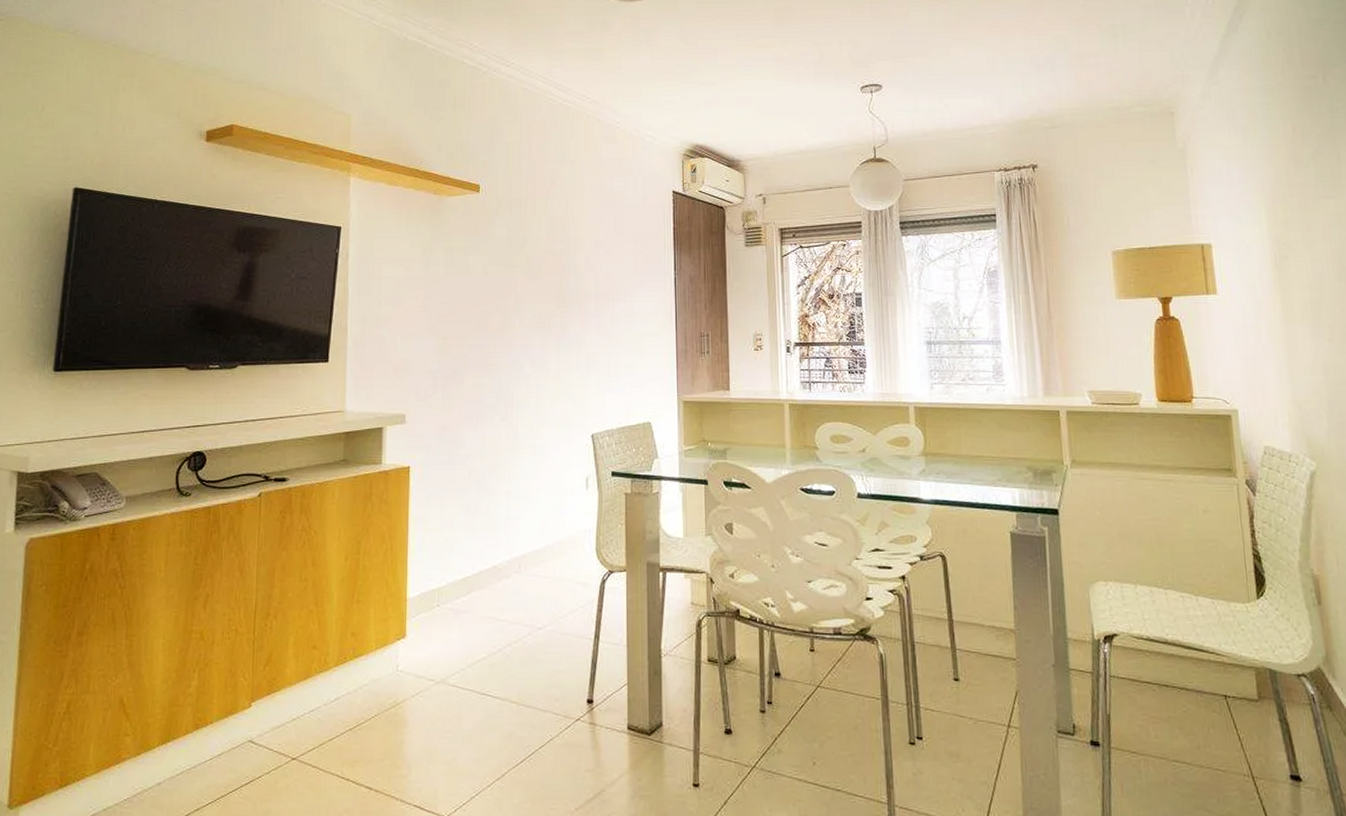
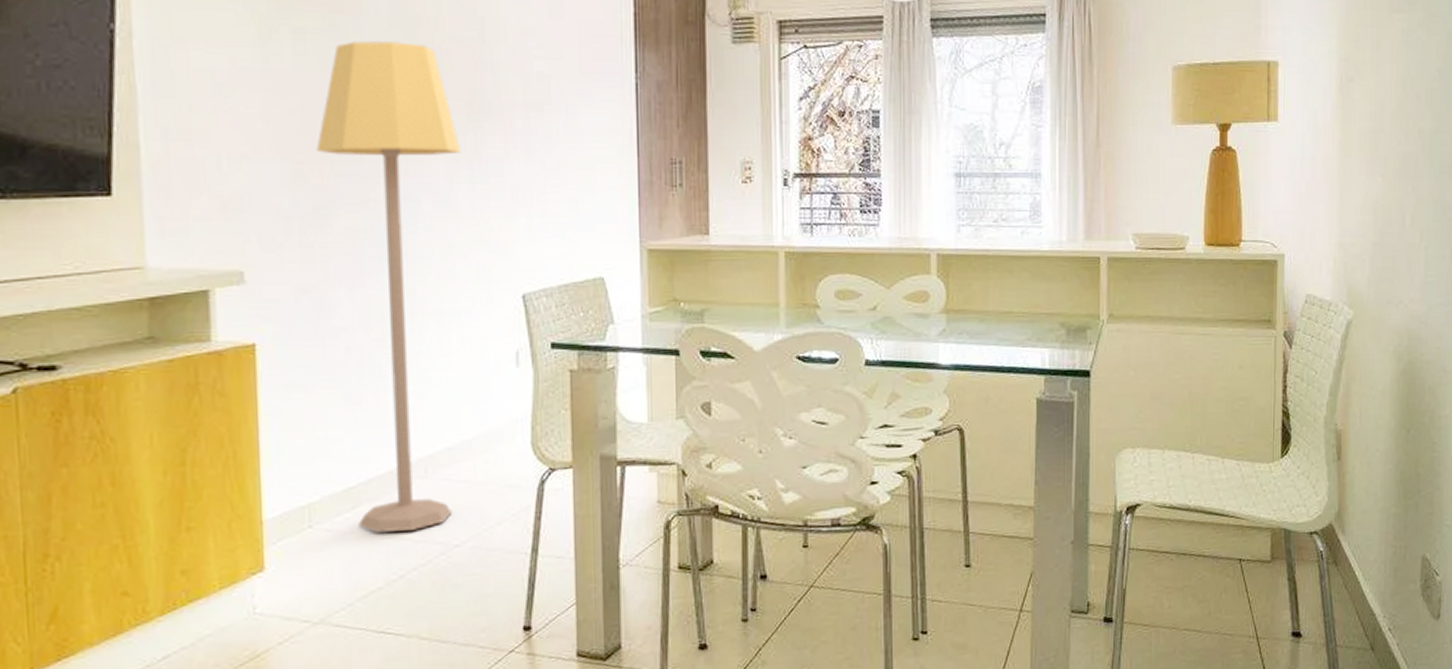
lamp: none [456,254,552,614] -> present [316,41,462,533]

